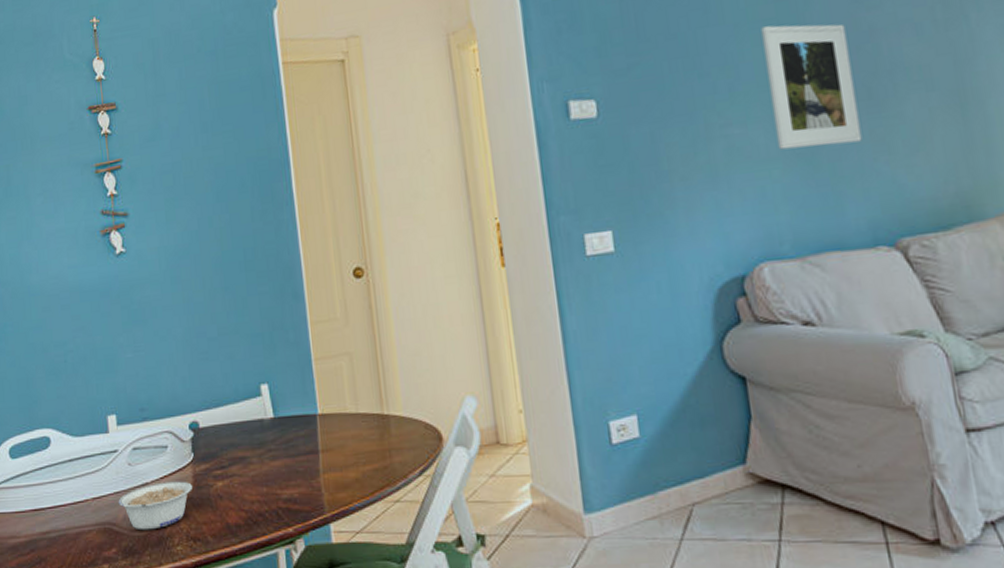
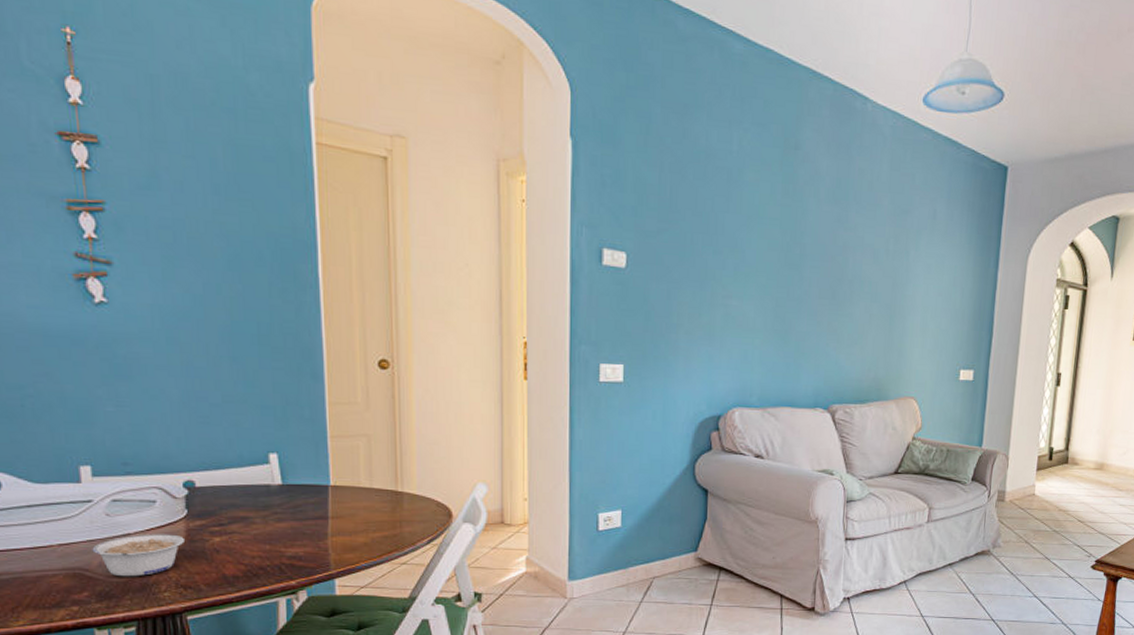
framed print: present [761,23,862,150] -> none [762,224,827,329]

